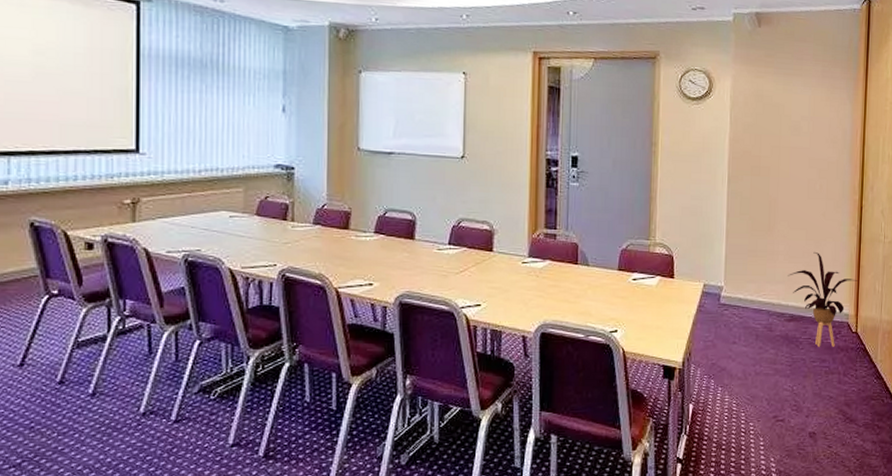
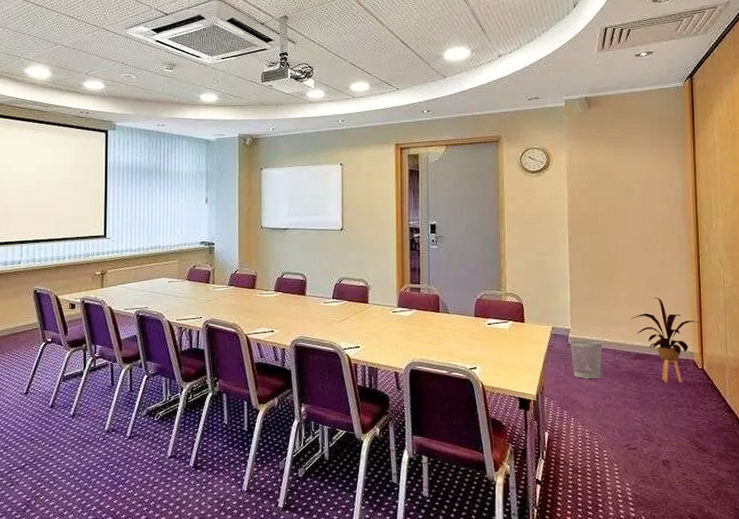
wastebasket: none [722,300,757,343] -> present [569,341,603,379]

